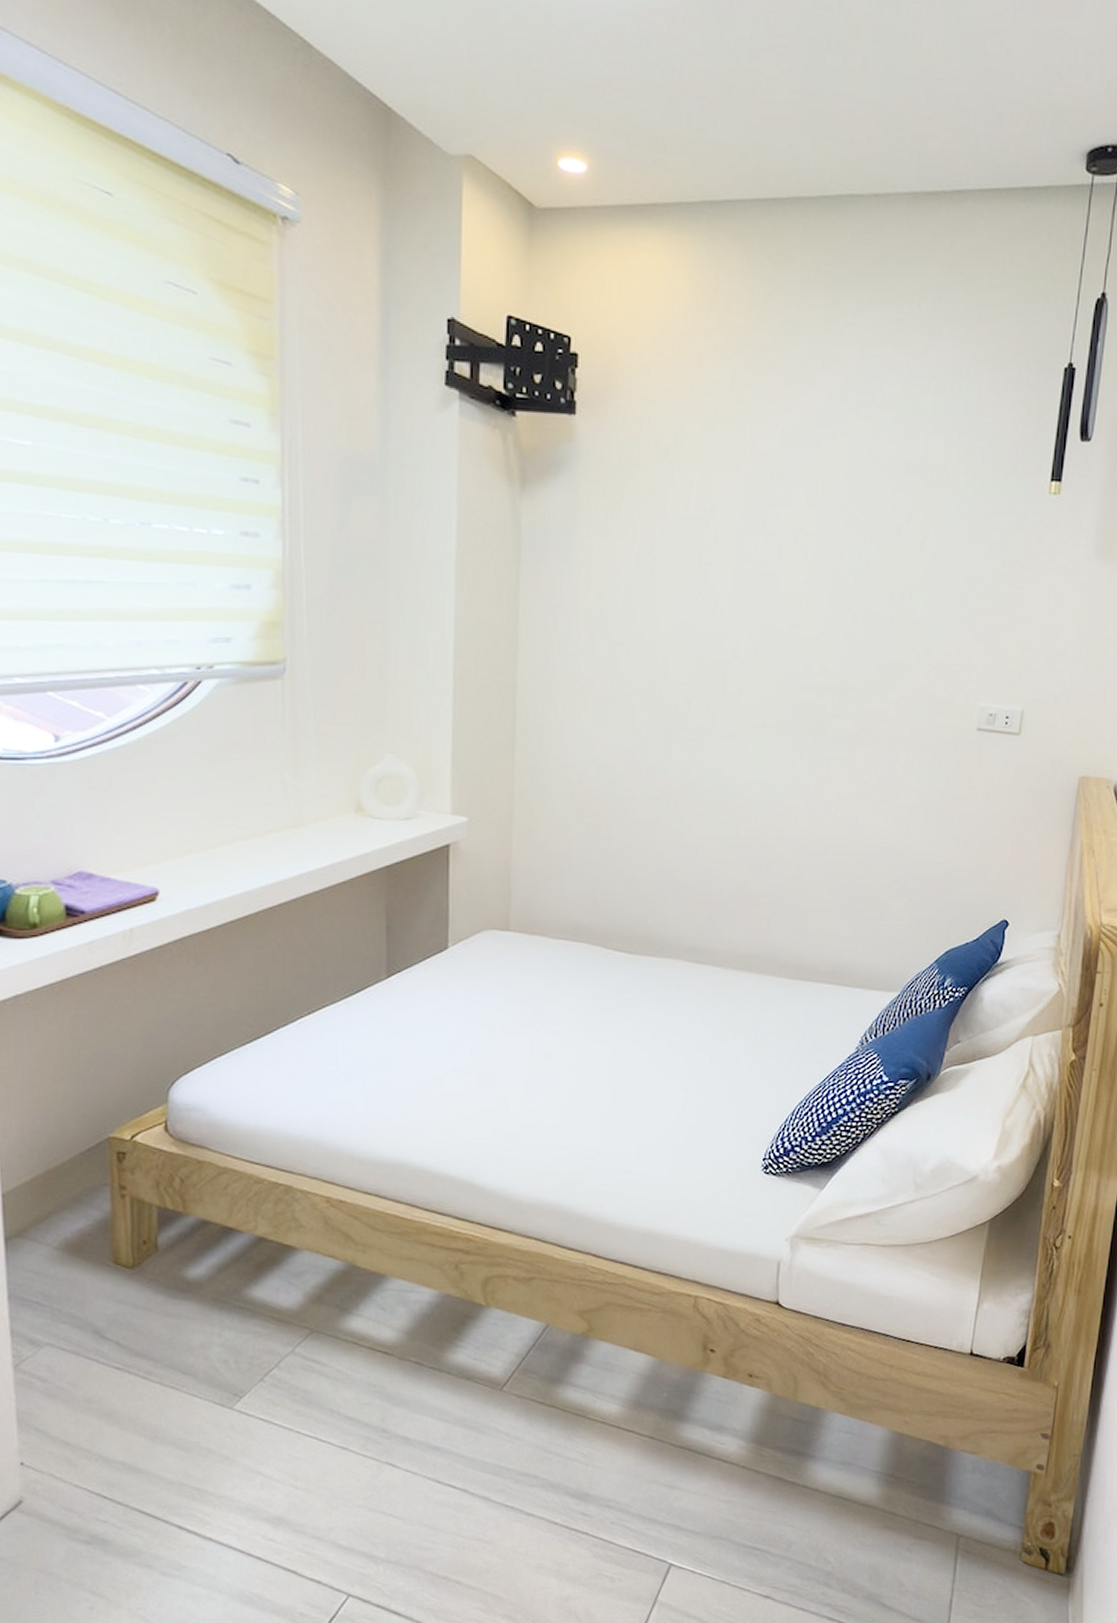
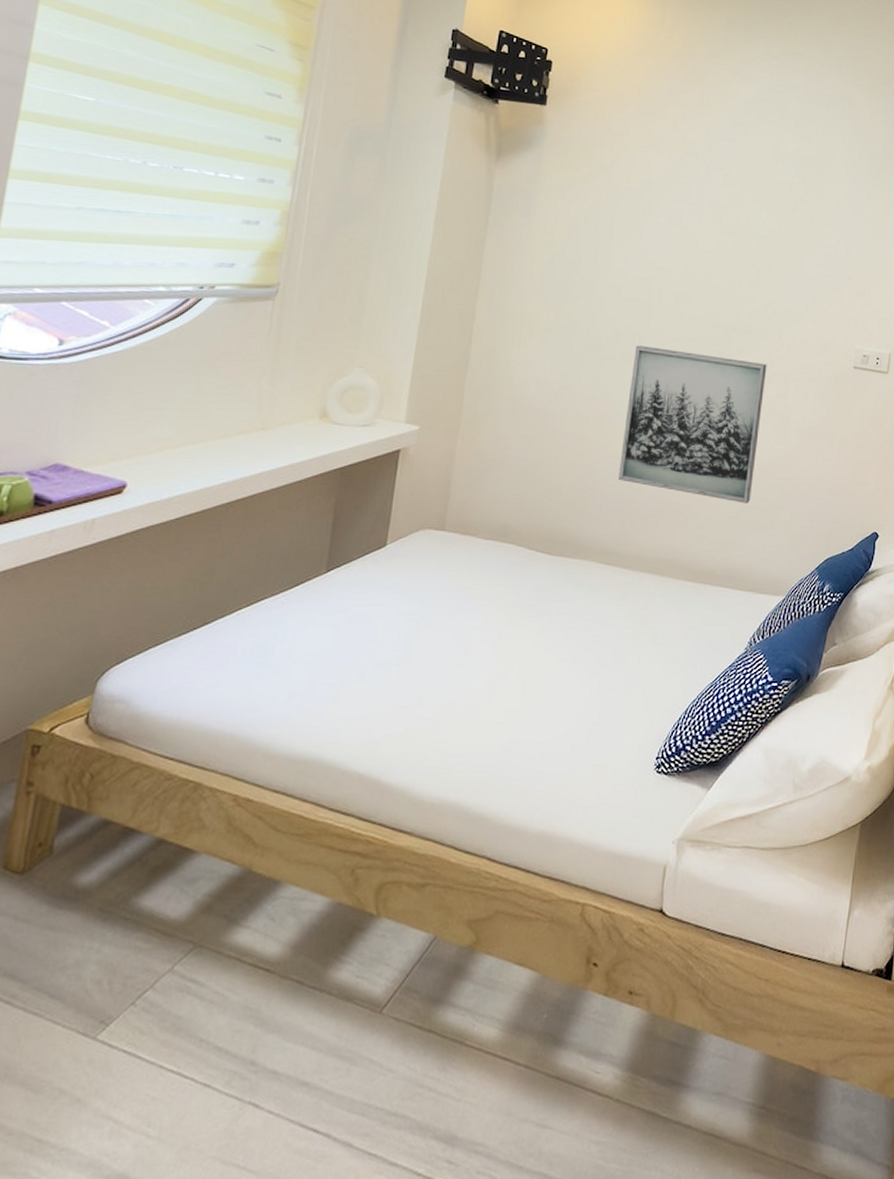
wall art: none [701,713,870,892] -> present [618,345,767,503]

